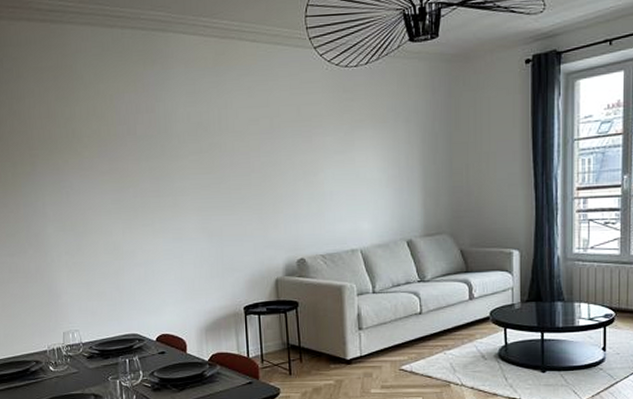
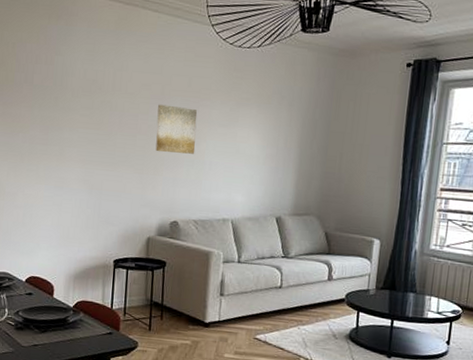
wall art: none [269,138,314,189] -> present [155,104,198,154]

